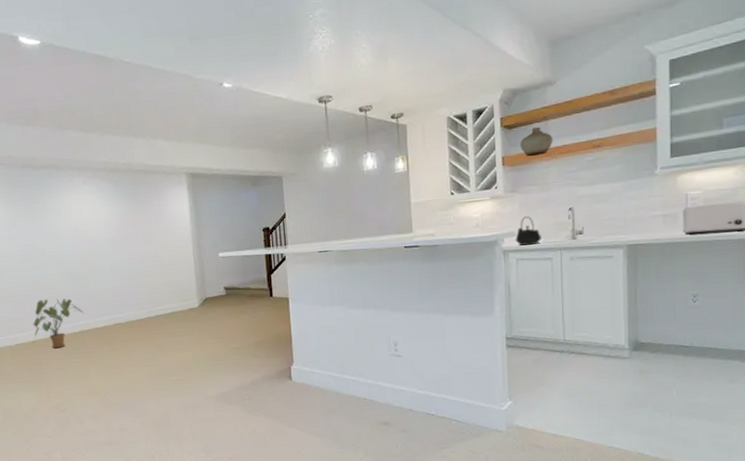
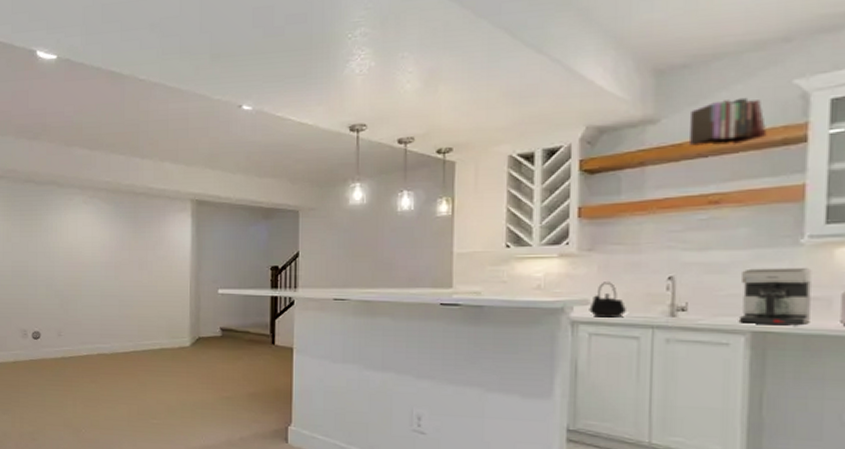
house plant: present [33,298,84,349] -> none [15,319,68,373]
ceramic jug: present [520,127,553,157] -> none [605,174,651,210]
books: none [576,61,629,102] -> present [688,97,767,146]
coffee maker: none [617,192,664,240] -> present [738,267,812,326]

